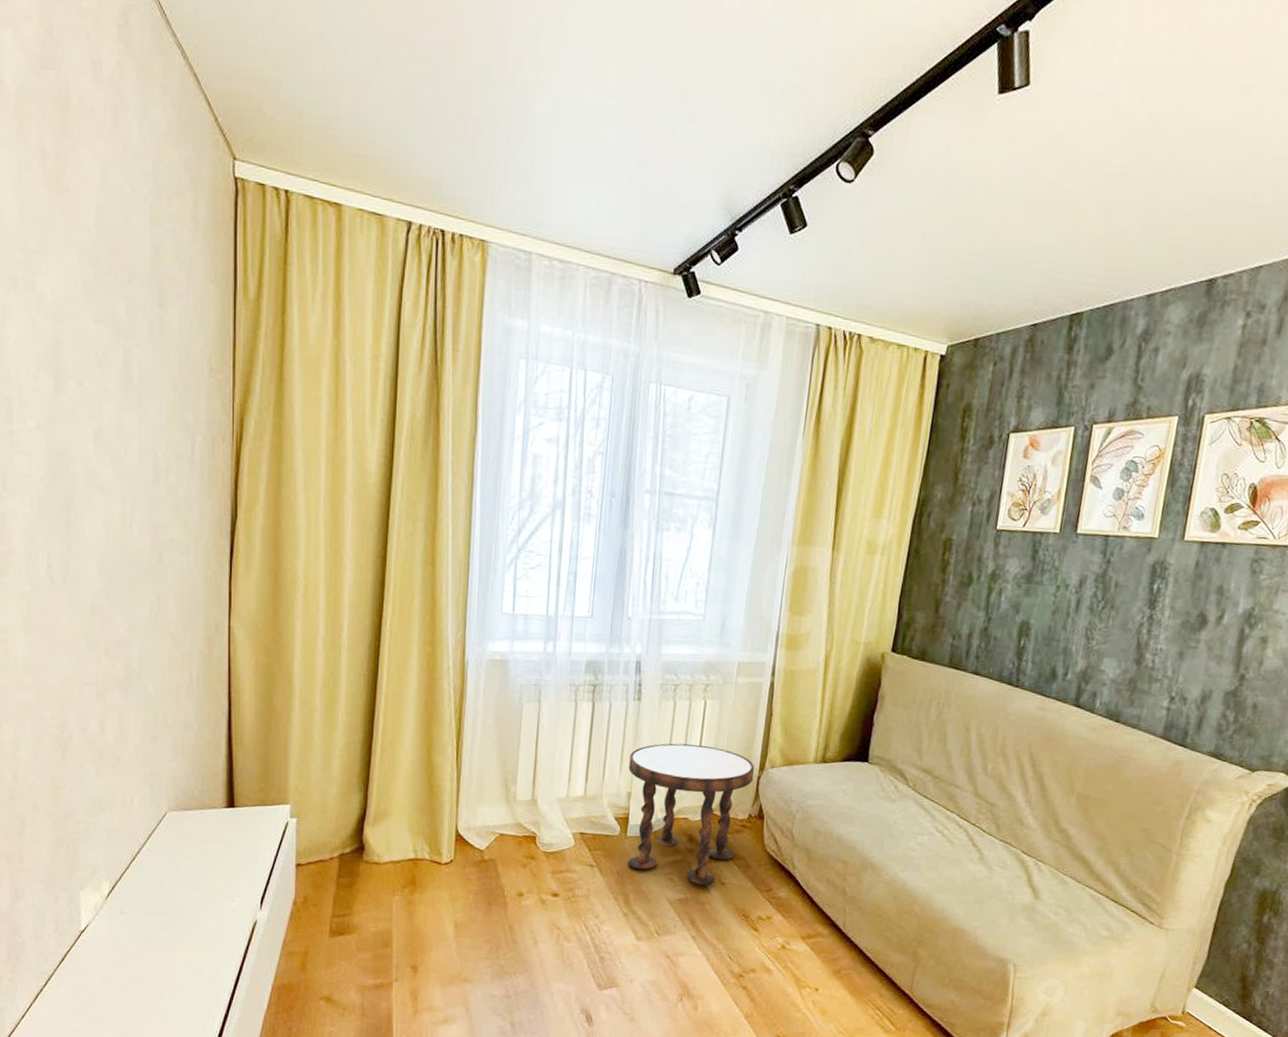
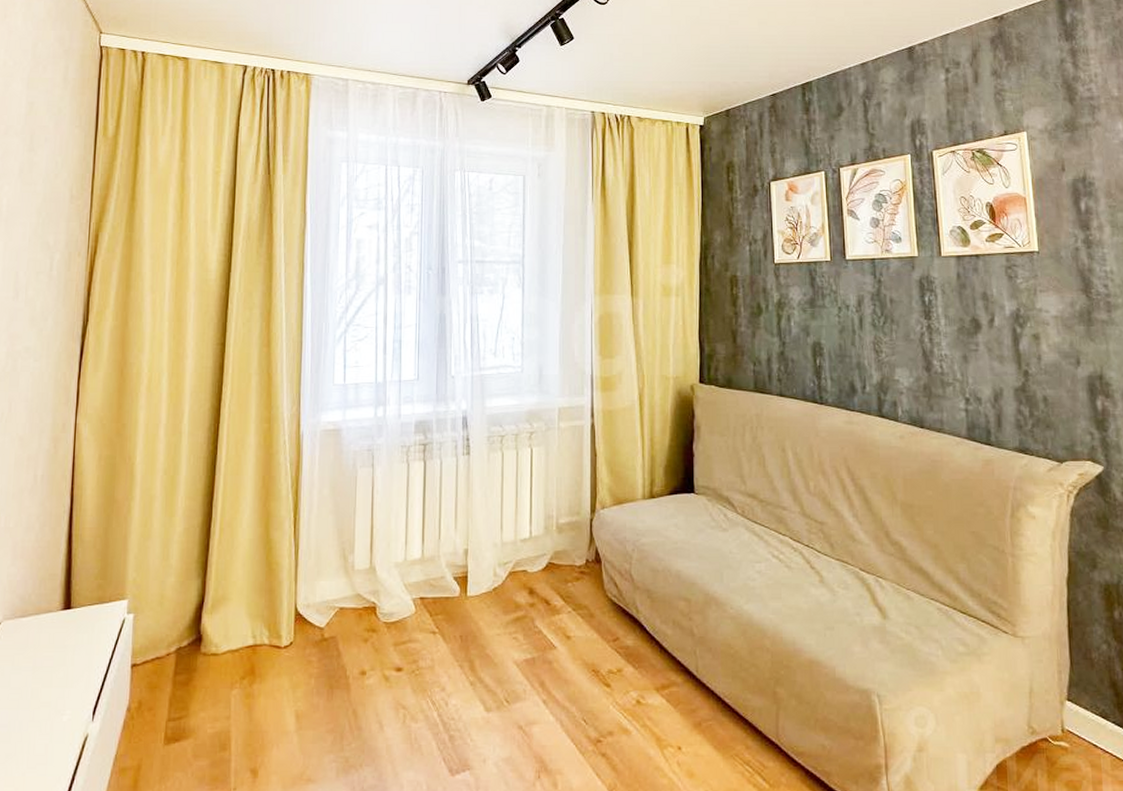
side table: present [627,743,755,885] -> none [463,492,587,641]

